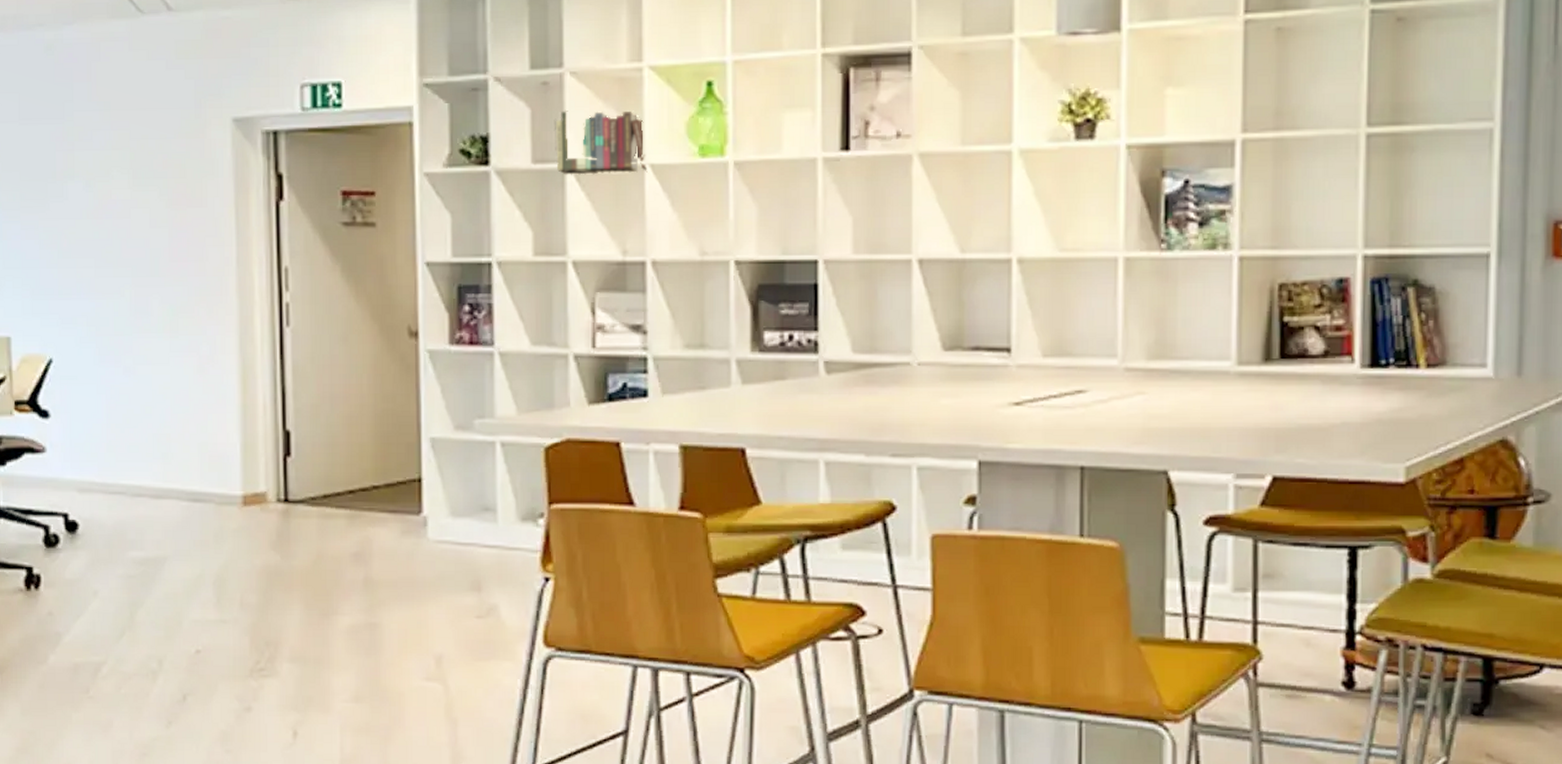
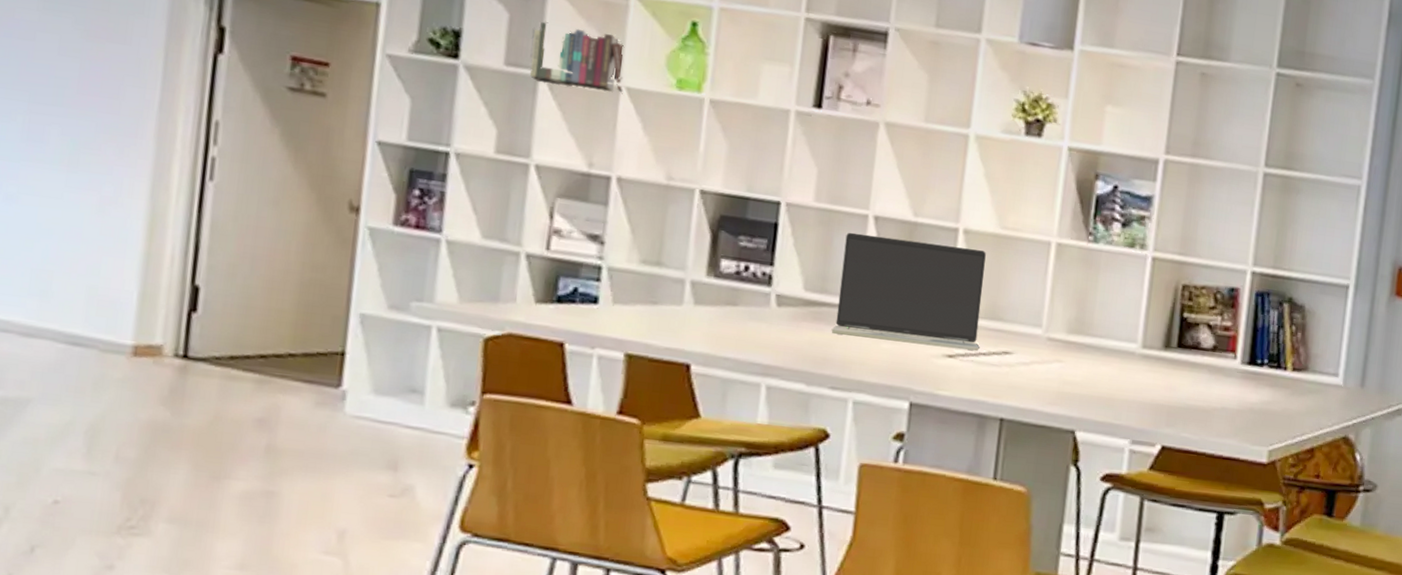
laptop: none [885,280,1049,397] -> present [831,232,986,352]

